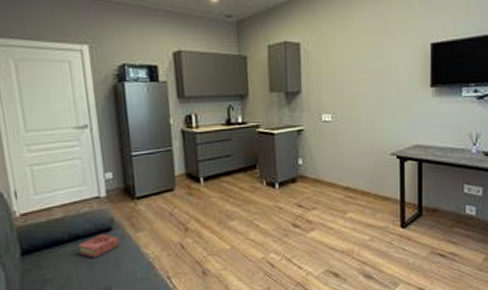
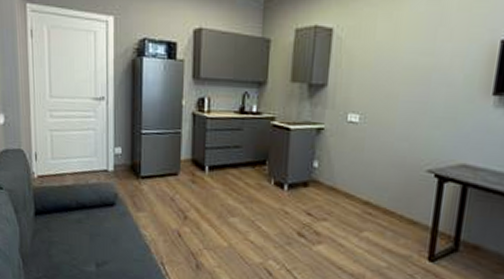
book: present [77,234,120,258] -> none [82,208,121,230]

